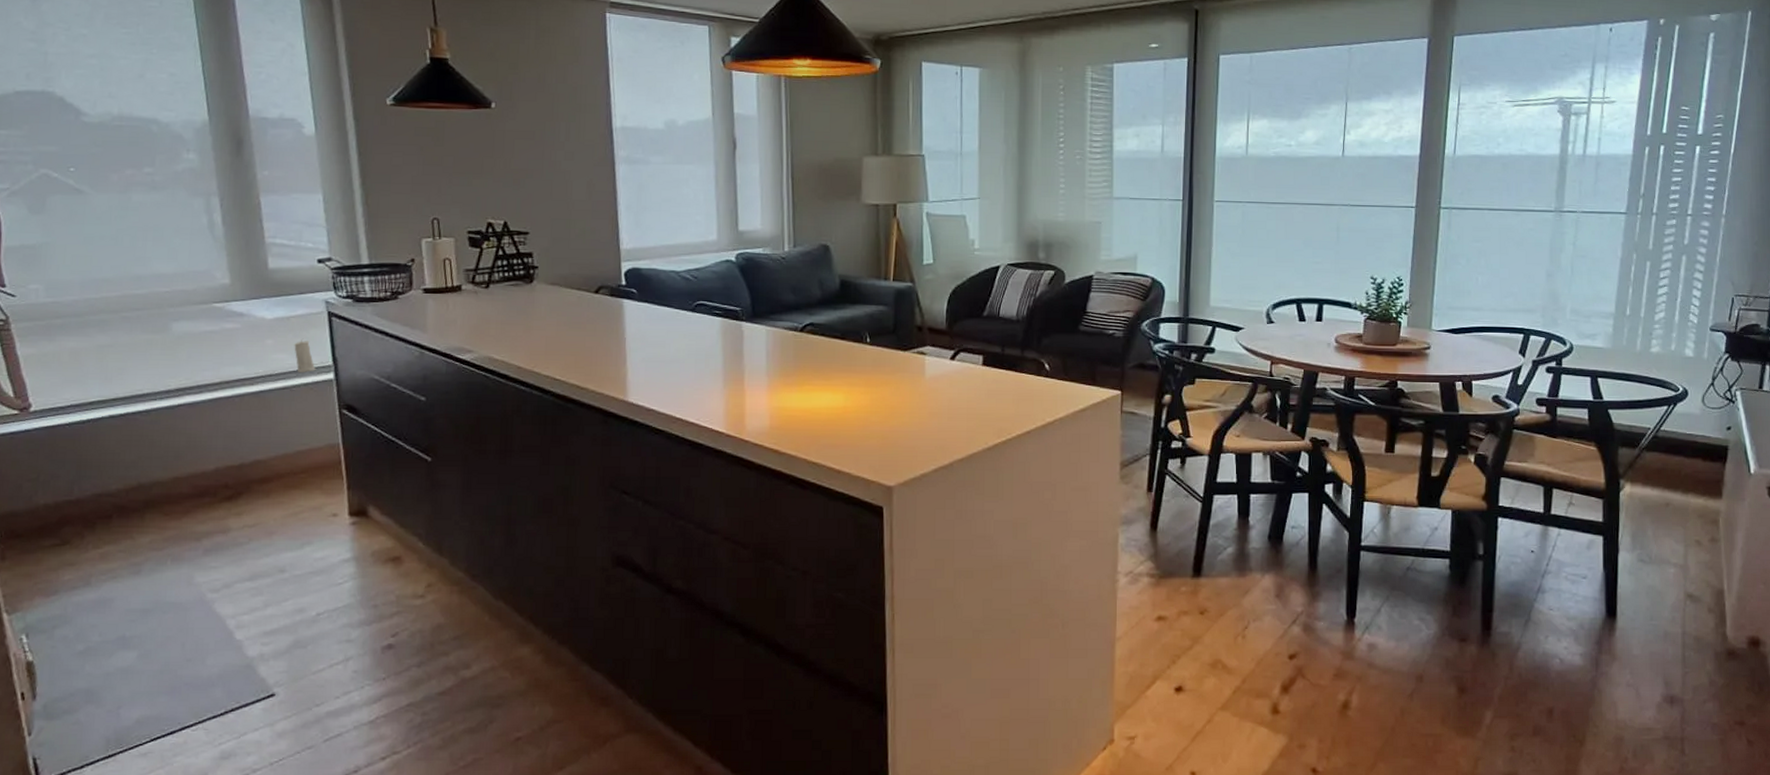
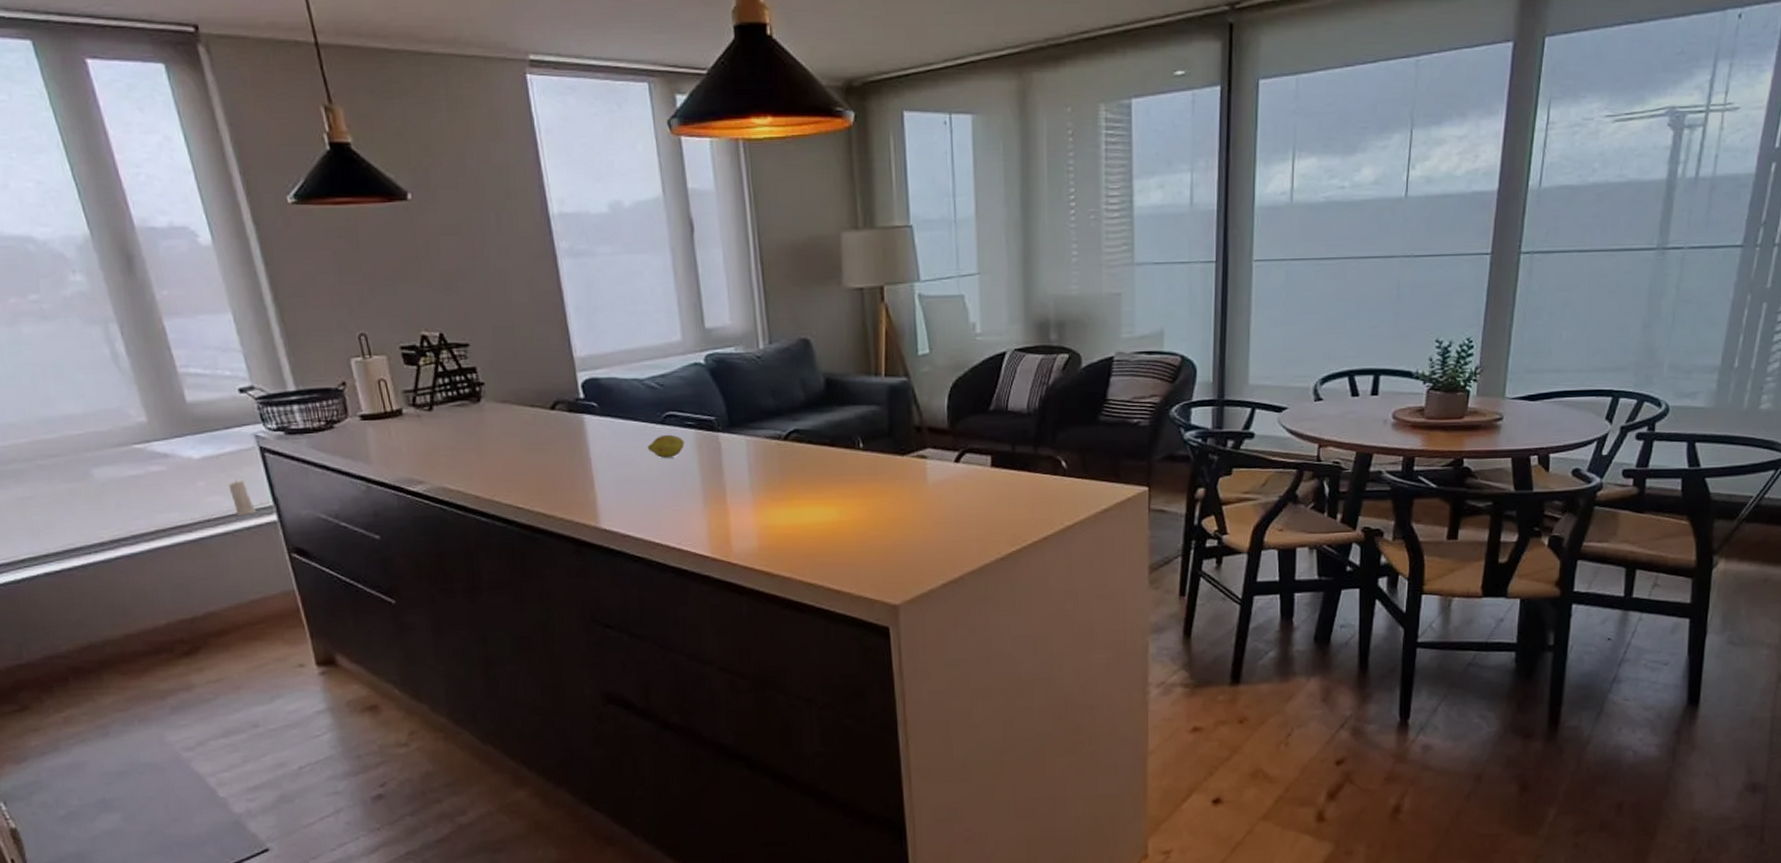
fruit: none [677,321,711,342] -> present [647,434,684,458]

